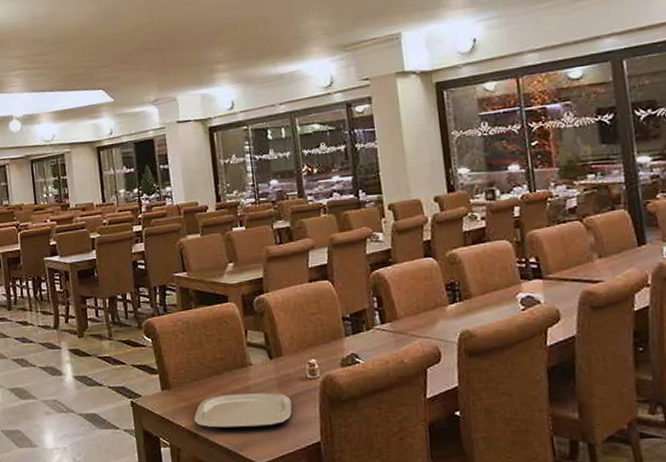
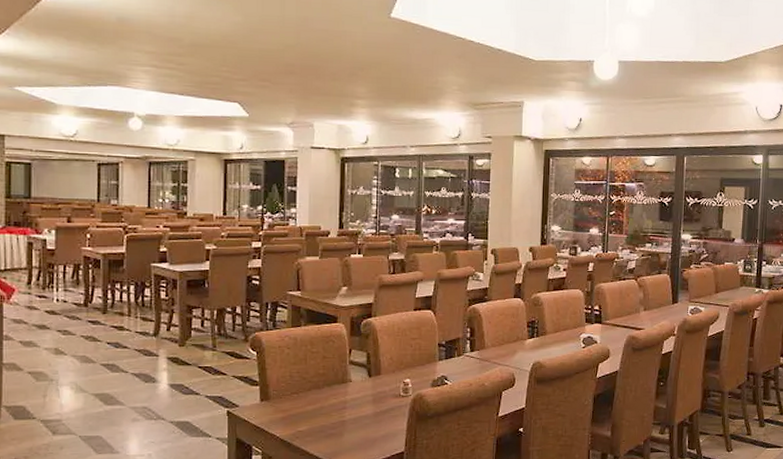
plate: present [194,392,293,429] -> none [289,407,383,439]

